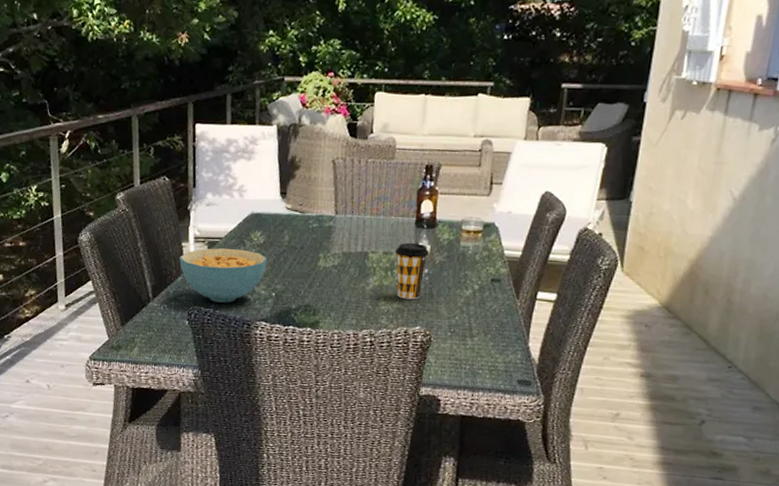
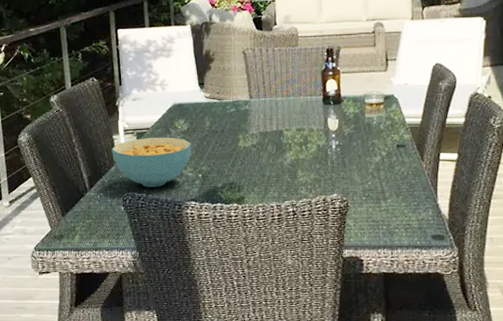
coffee cup: present [395,242,430,300] -> none [307,118,339,170]

